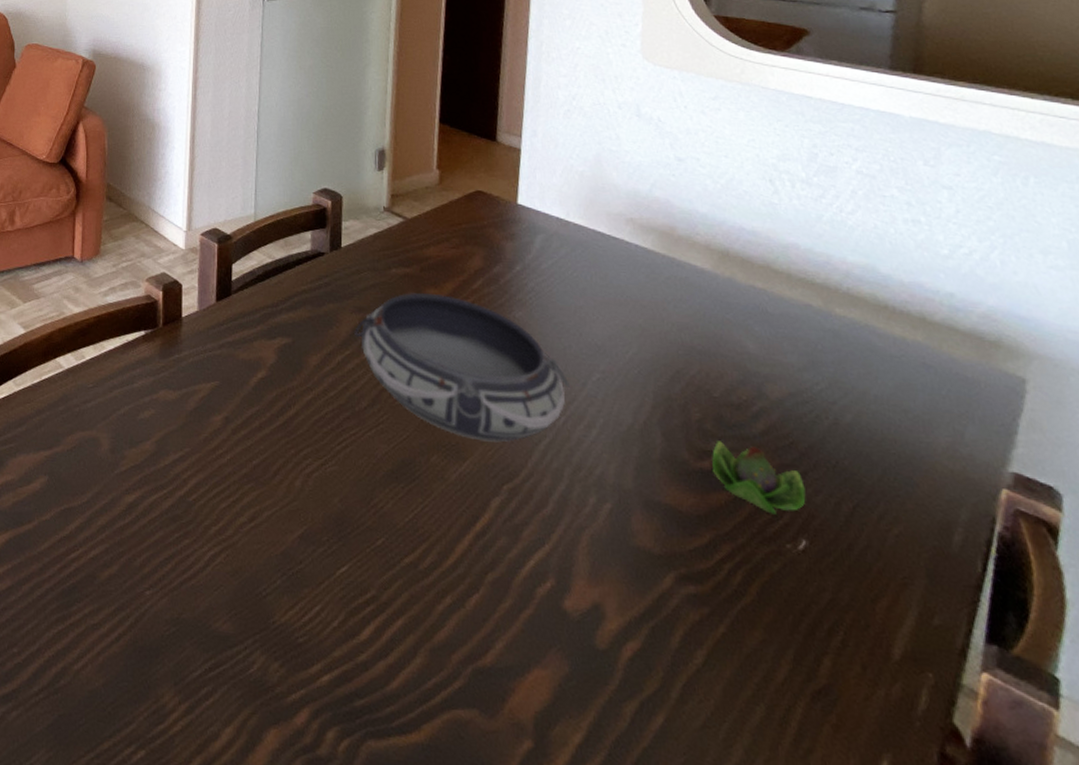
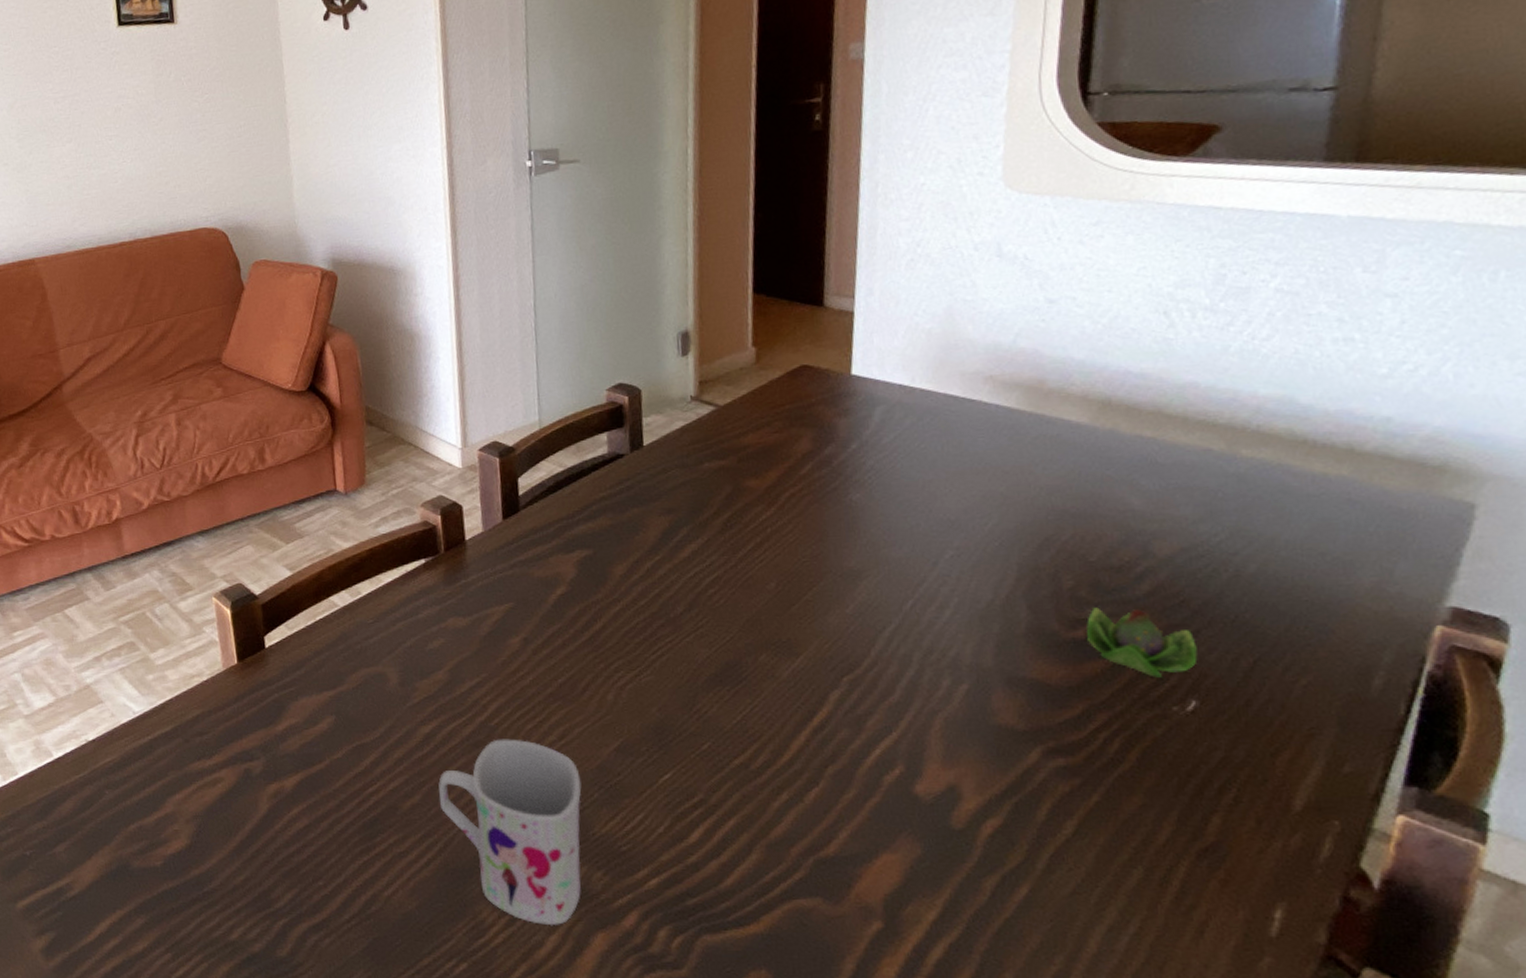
mug: none [134,515,266,718] -> present [438,739,582,926]
bowl: present [355,293,570,443] -> none [664,484,918,635]

